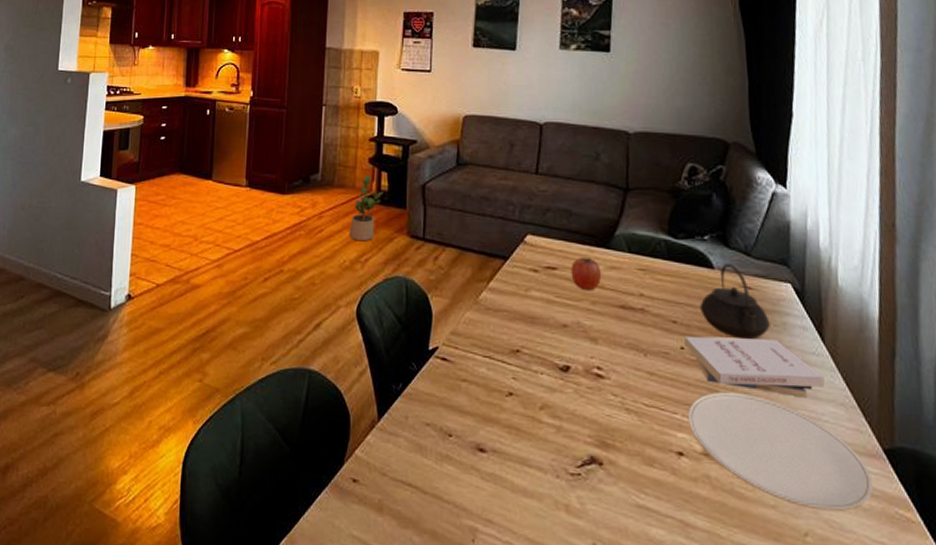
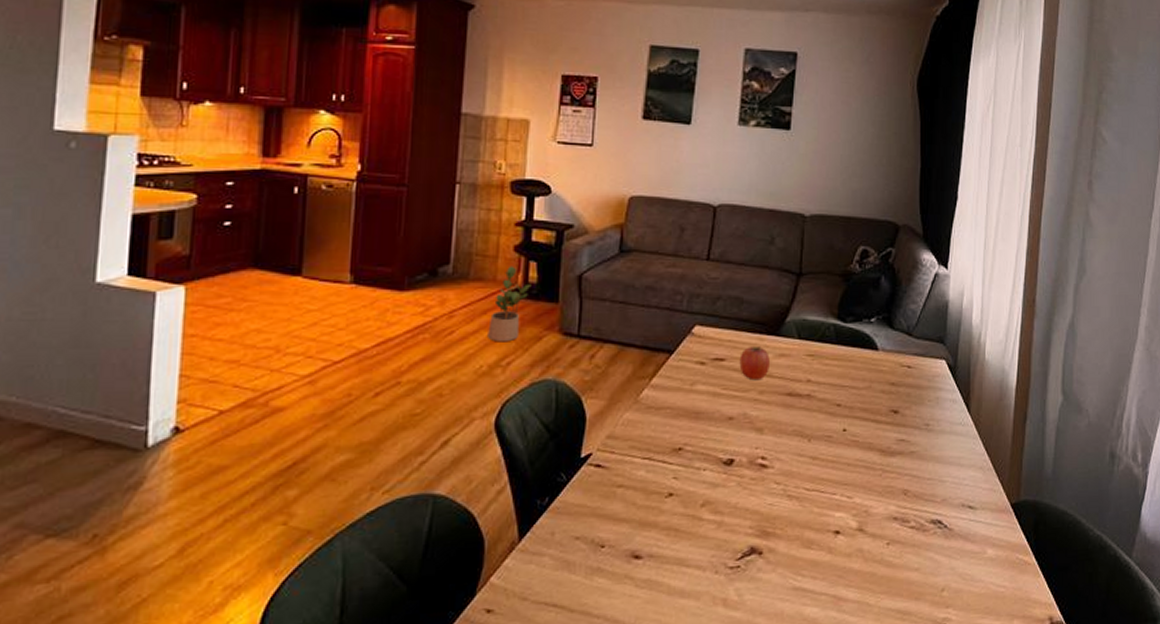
books: present [684,335,825,398] -> none [846,414,967,466]
plate: present [687,392,874,512] -> none [846,467,1001,567]
teapot: present [699,263,770,340] -> none [863,343,925,417]

